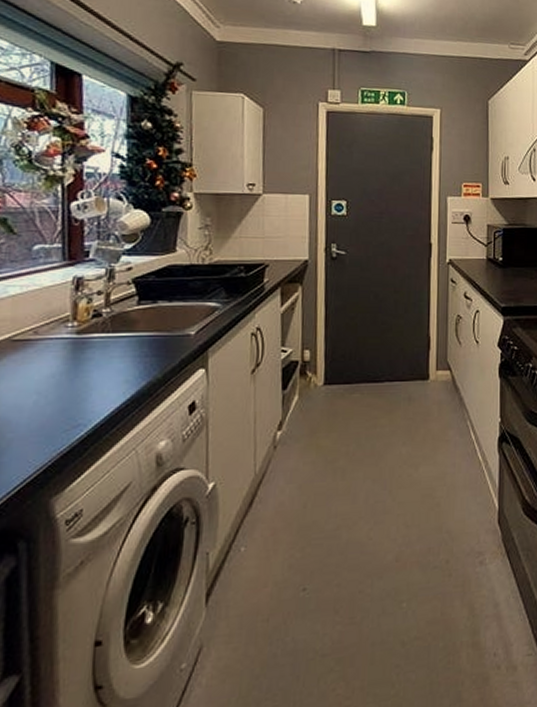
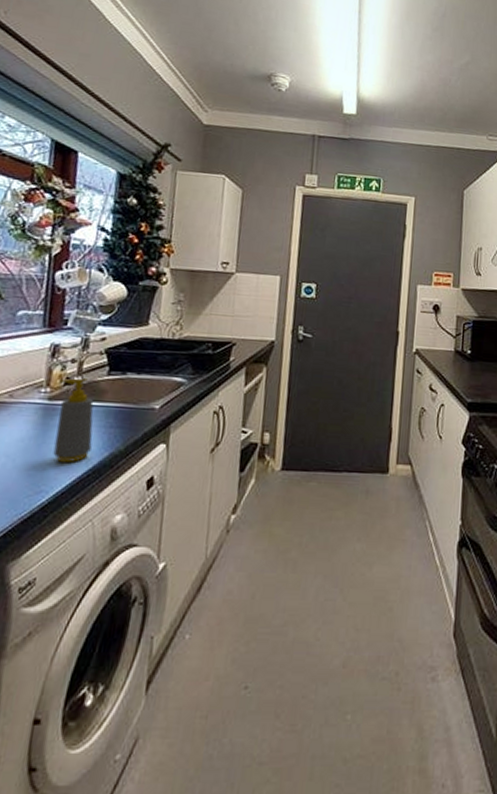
soap bottle: none [86,310,128,396] -> present [53,378,94,463]

